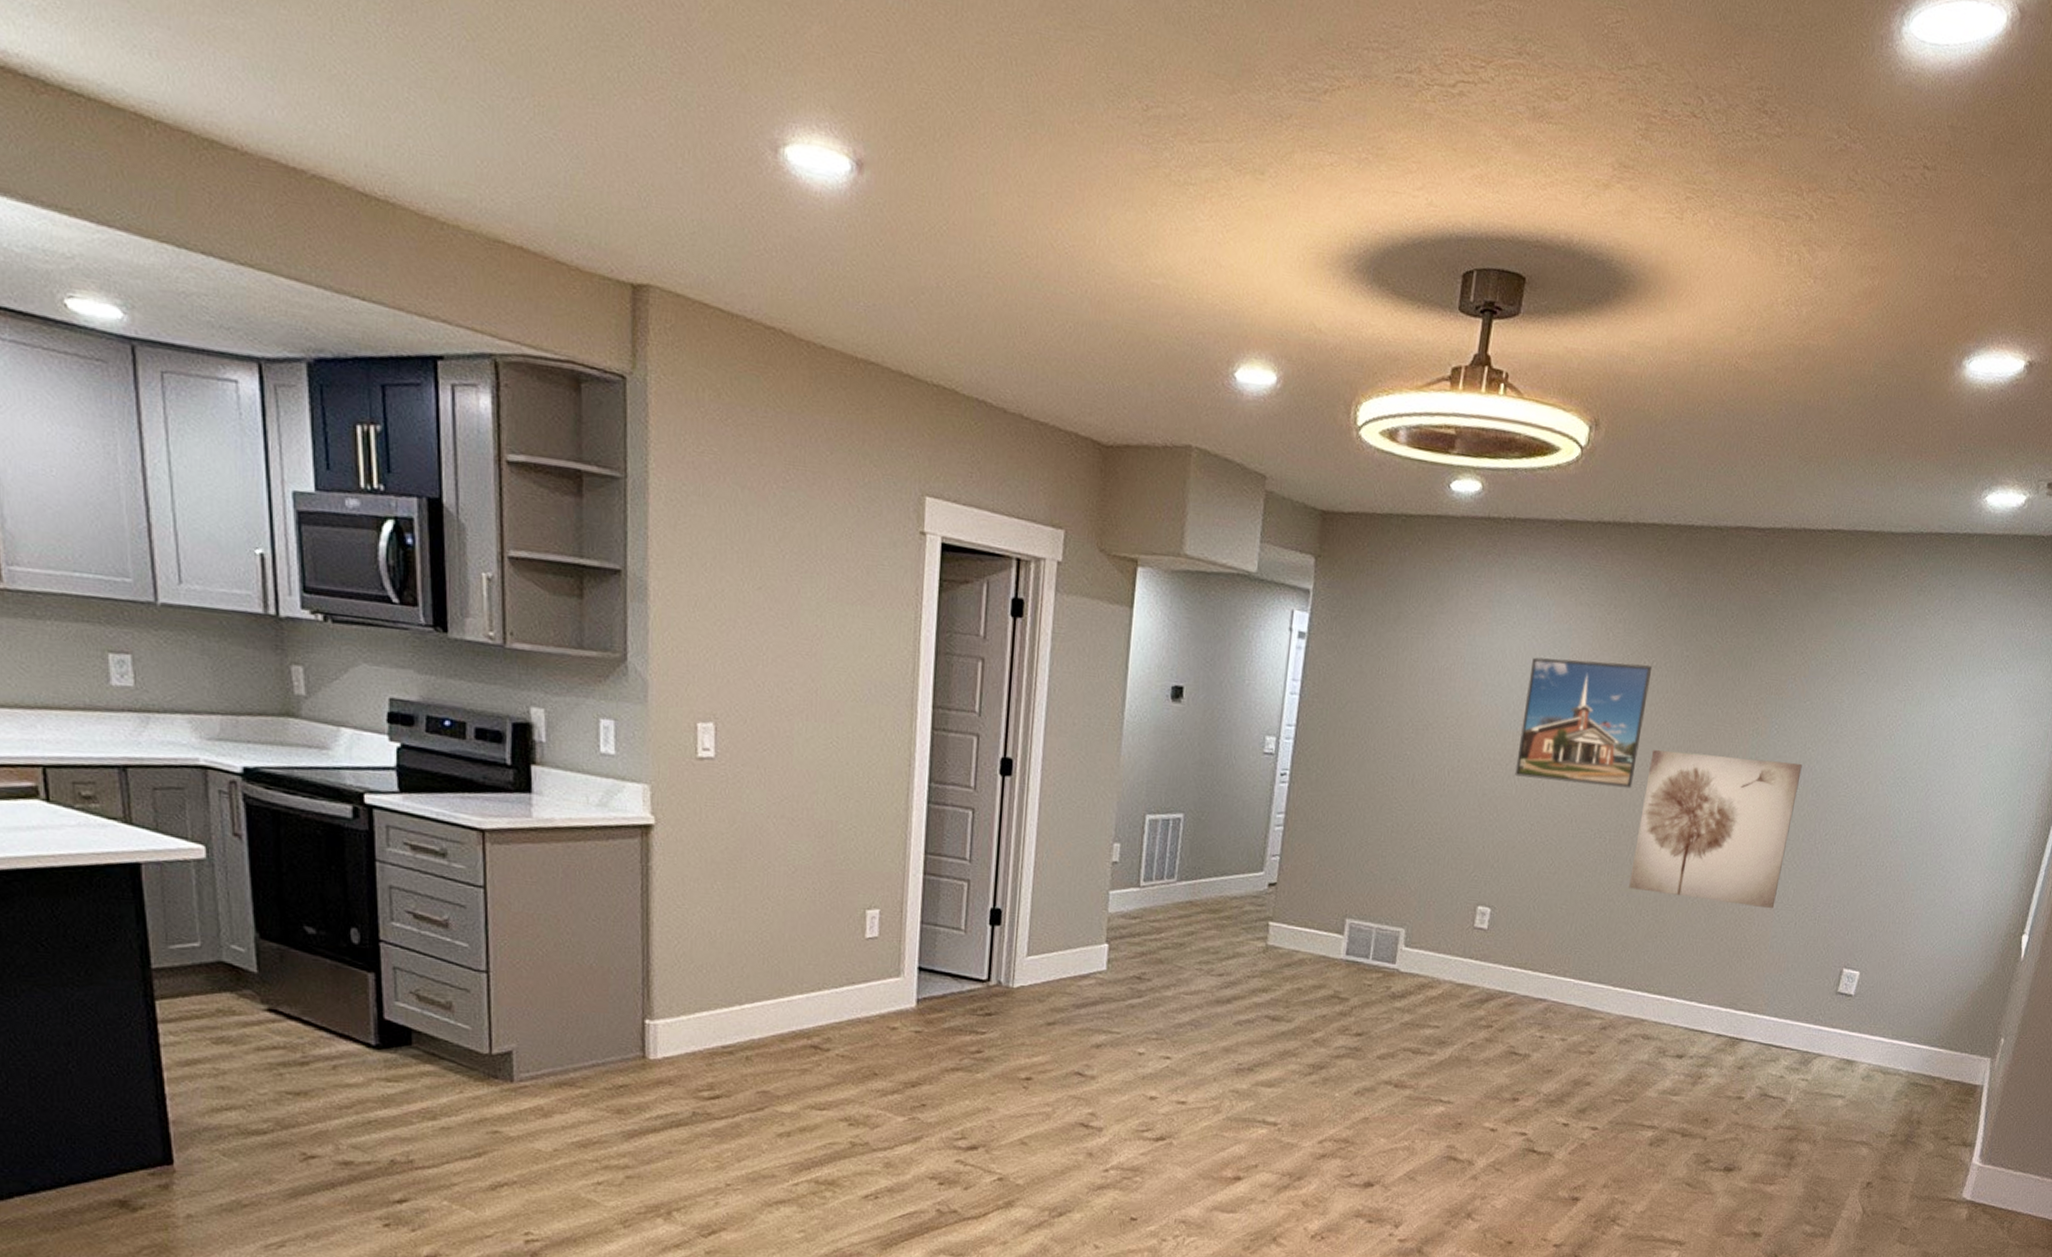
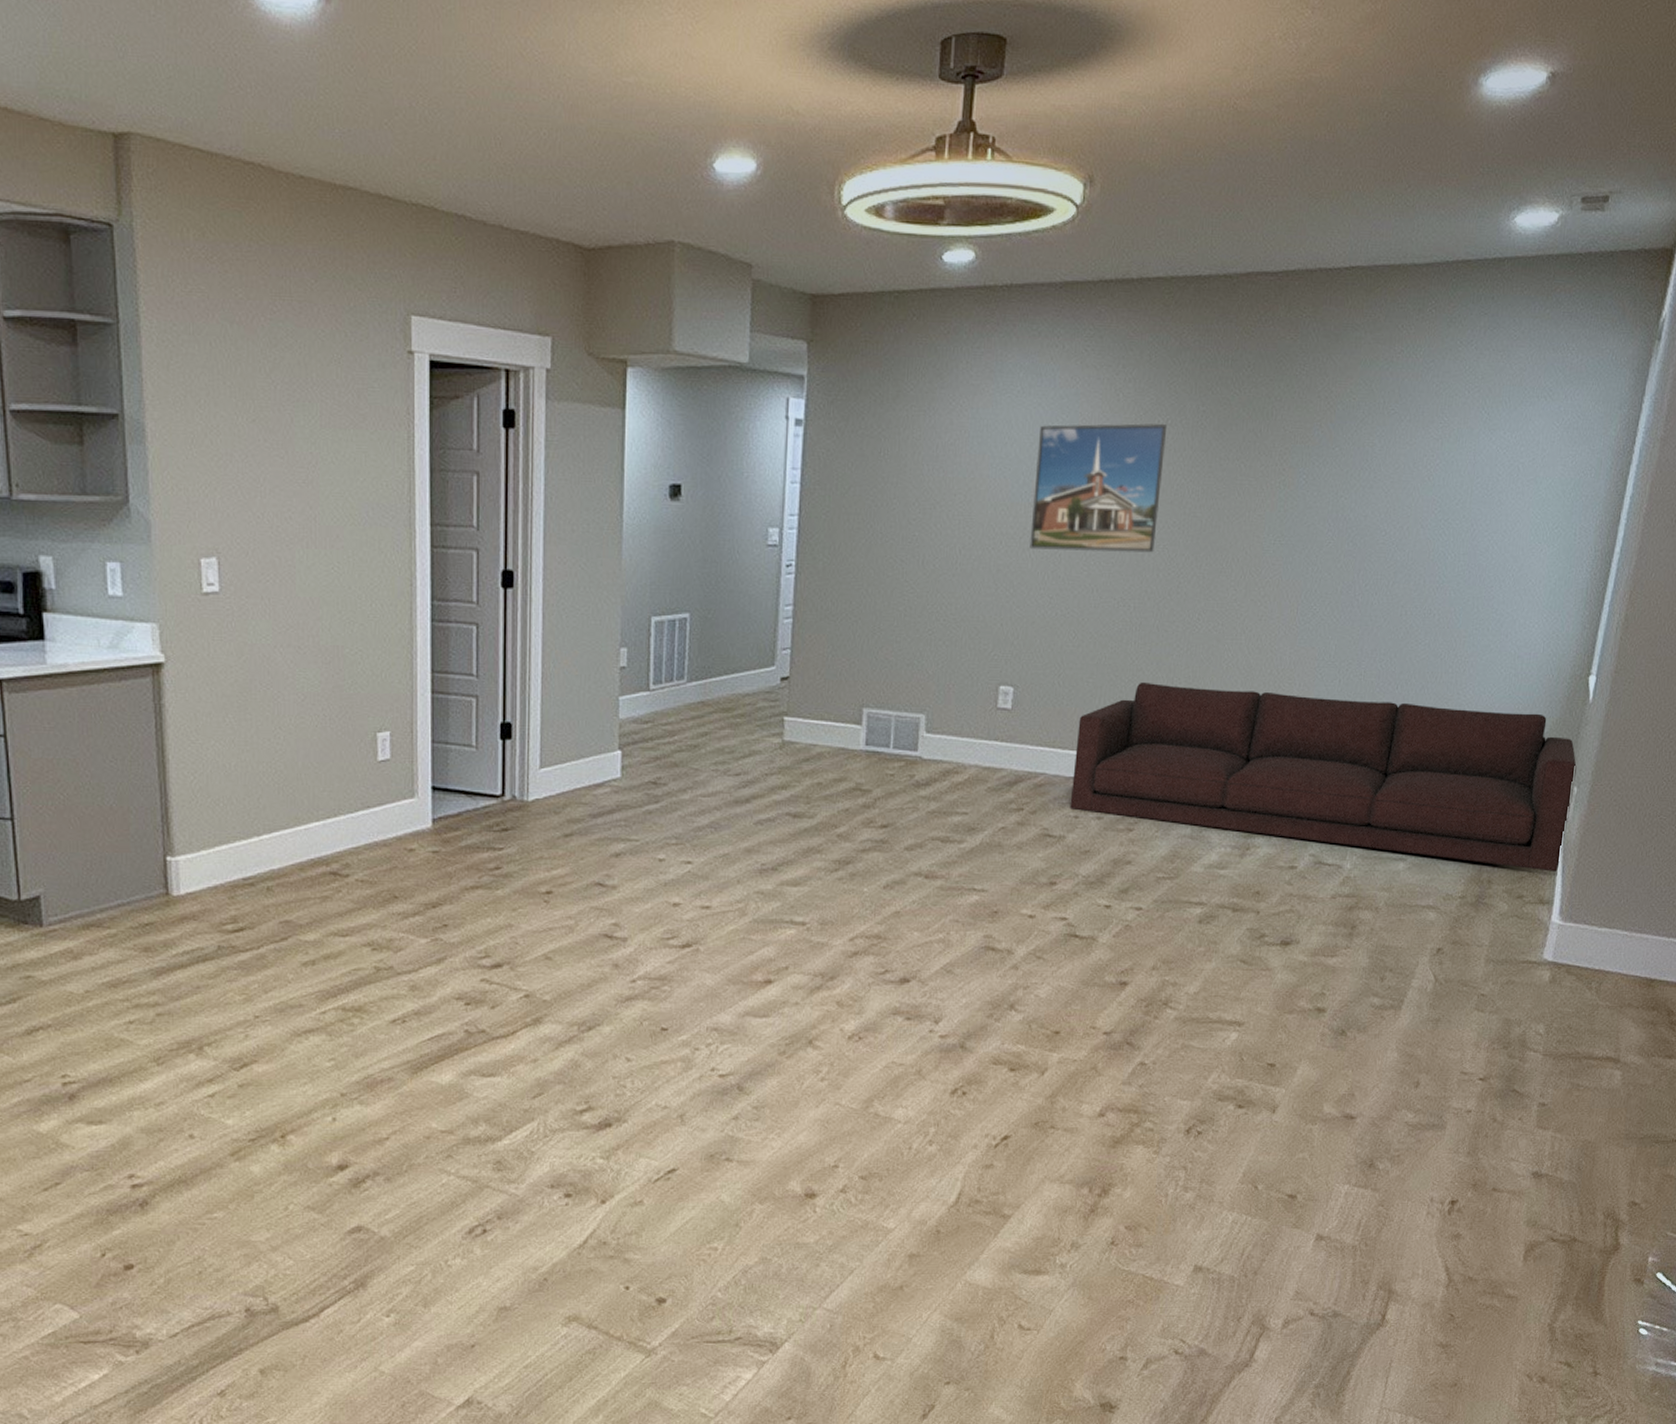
sofa: none [1536,911,2005,1117] -> present [1070,681,1577,872]
wall art: present [1629,750,1802,909] -> none [1158,510,1335,668]

